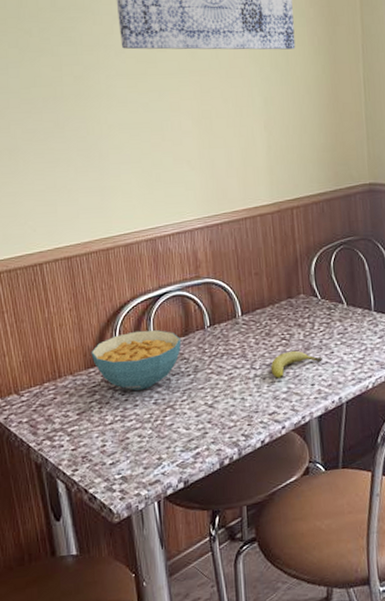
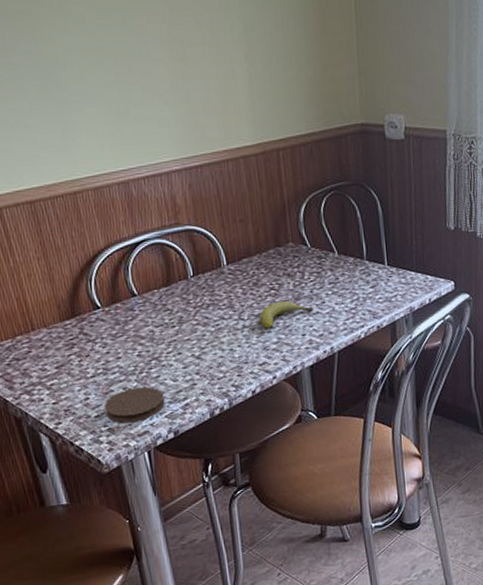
cereal bowl: present [91,330,181,391] -> none [65,280,164,343]
coaster: none [119,434,177,472] -> present [104,386,165,423]

